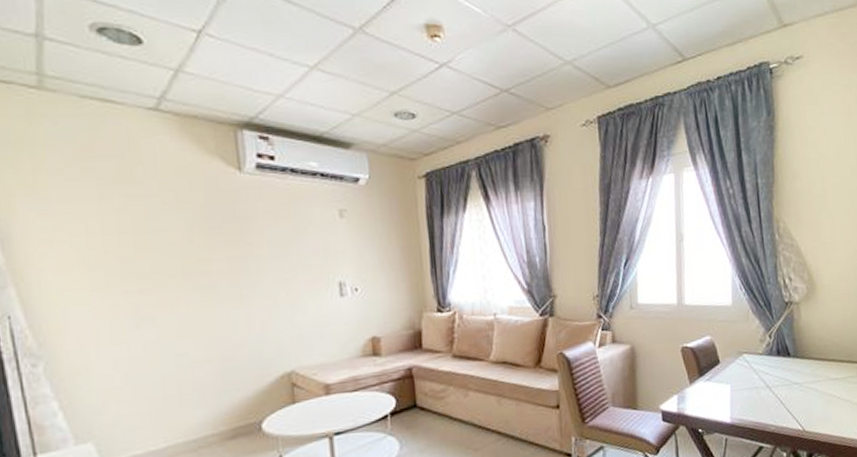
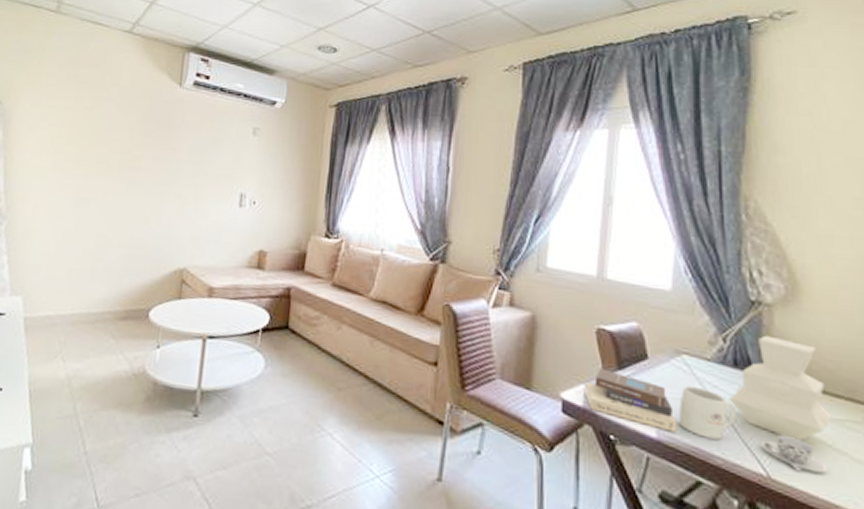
books: none [676,378,744,416] -> present [584,368,678,432]
mug: none [744,376,782,414] -> present [679,385,737,440]
vase: none [776,326,839,400] -> present [729,335,832,442]
teacup: none [798,397,838,420] -> present [761,434,827,473]

